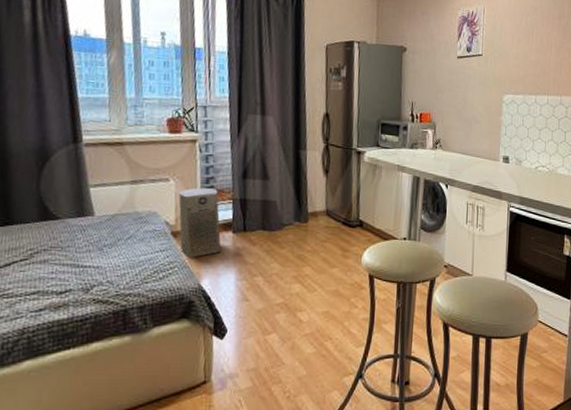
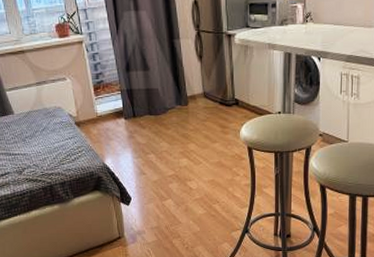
air purifier: present [178,187,221,258] -> none [76,83,117,142]

